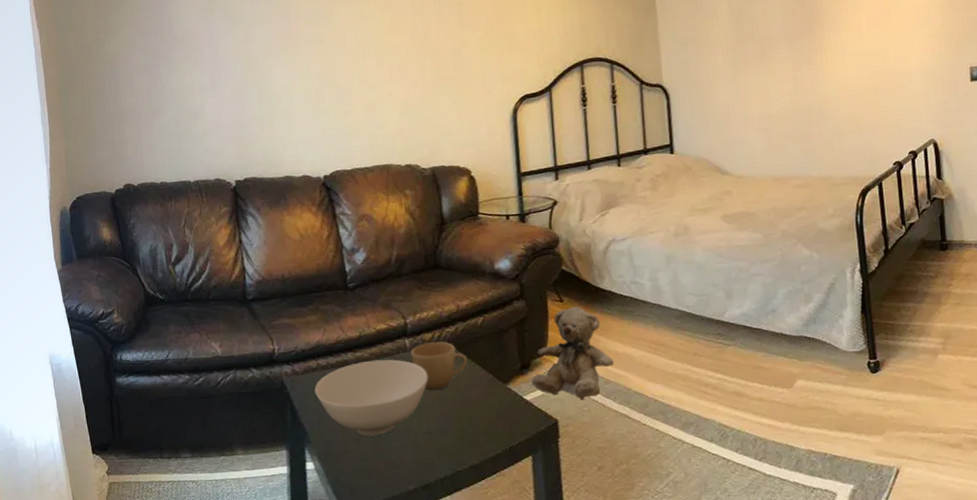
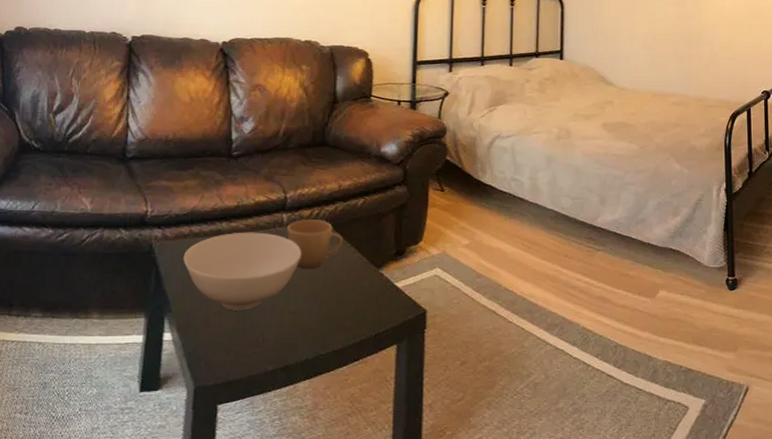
teddy bear: present [531,306,614,400] -> none [404,197,487,292]

